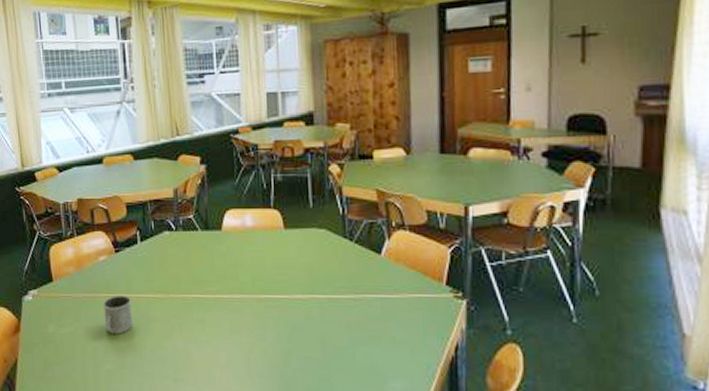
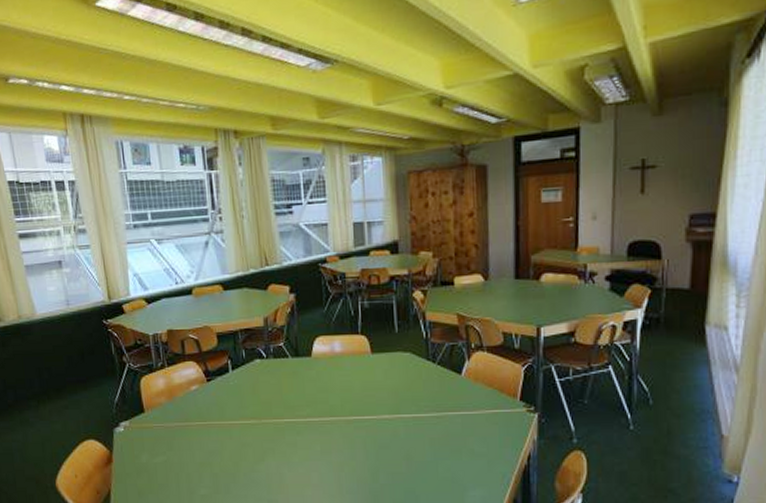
mug: present [102,296,132,334] -> none [195,423,225,461]

